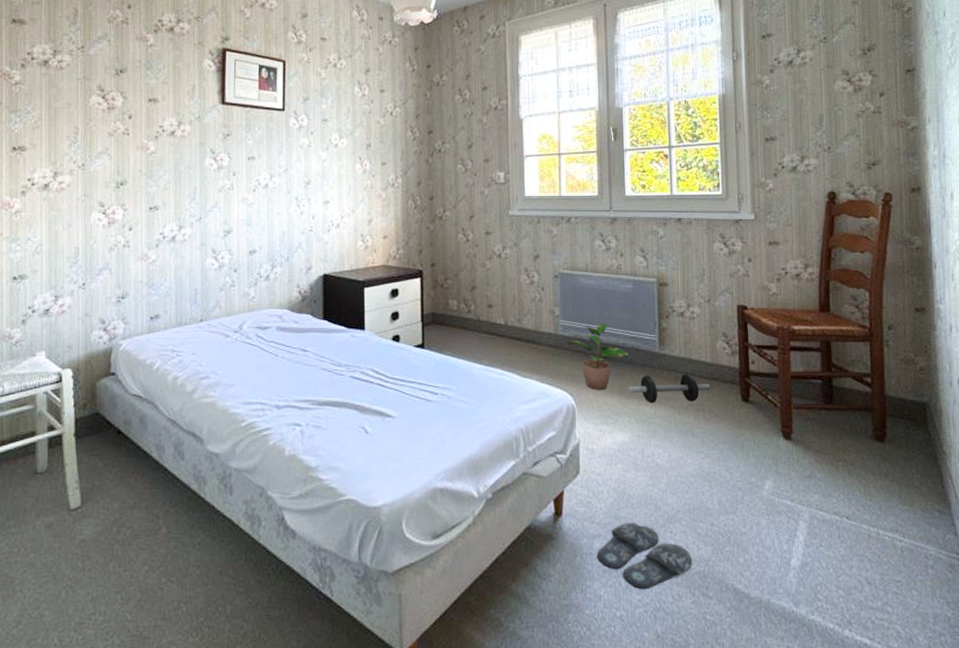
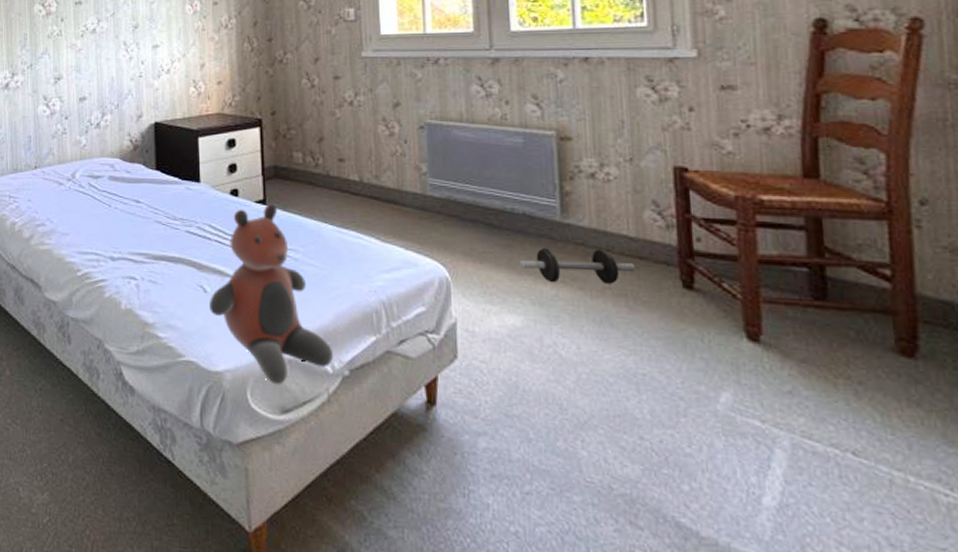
teddy bear: none [369,346,480,514] -> present [208,203,334,386]
potted plant: present [566,323,629,390] -> none [436,183,520,262]
slippers: present [597,522,693,589] -> none [483,421,615,505]

